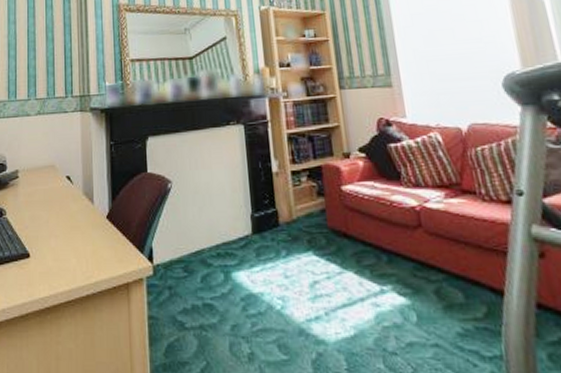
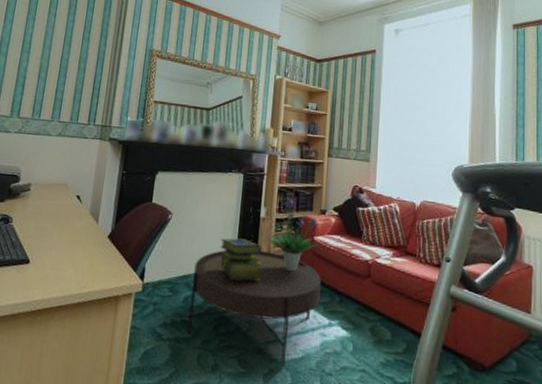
coffee table: none [206,211,364,348] -> present [187,250,321,367]
stack of books: none [231,200,286,251] -> present [220,238,262,282]
potted plant: none [287,144,350,232] -> present [268,197,319,272]

